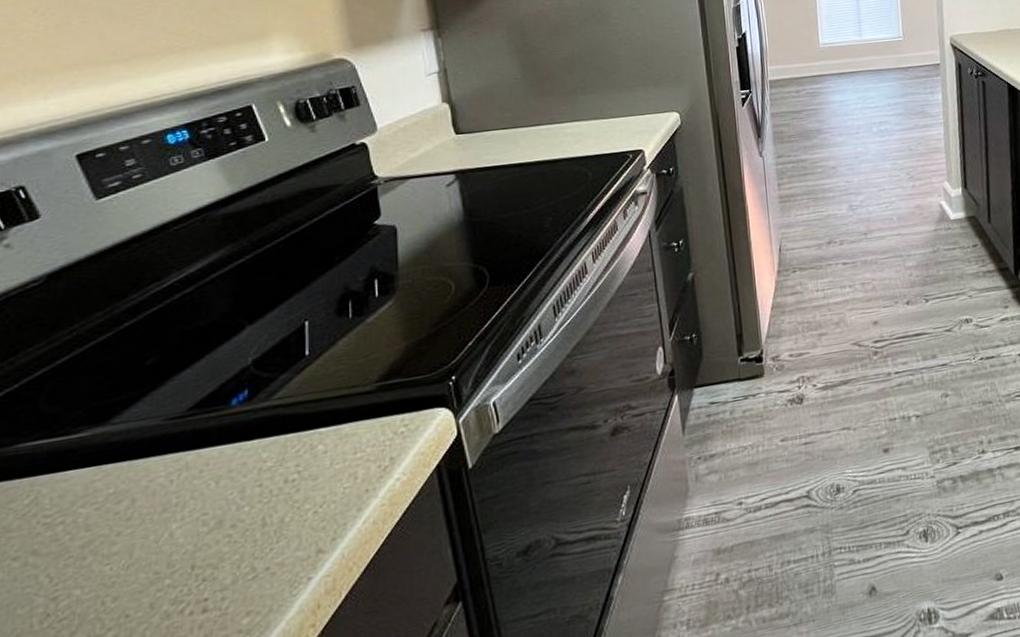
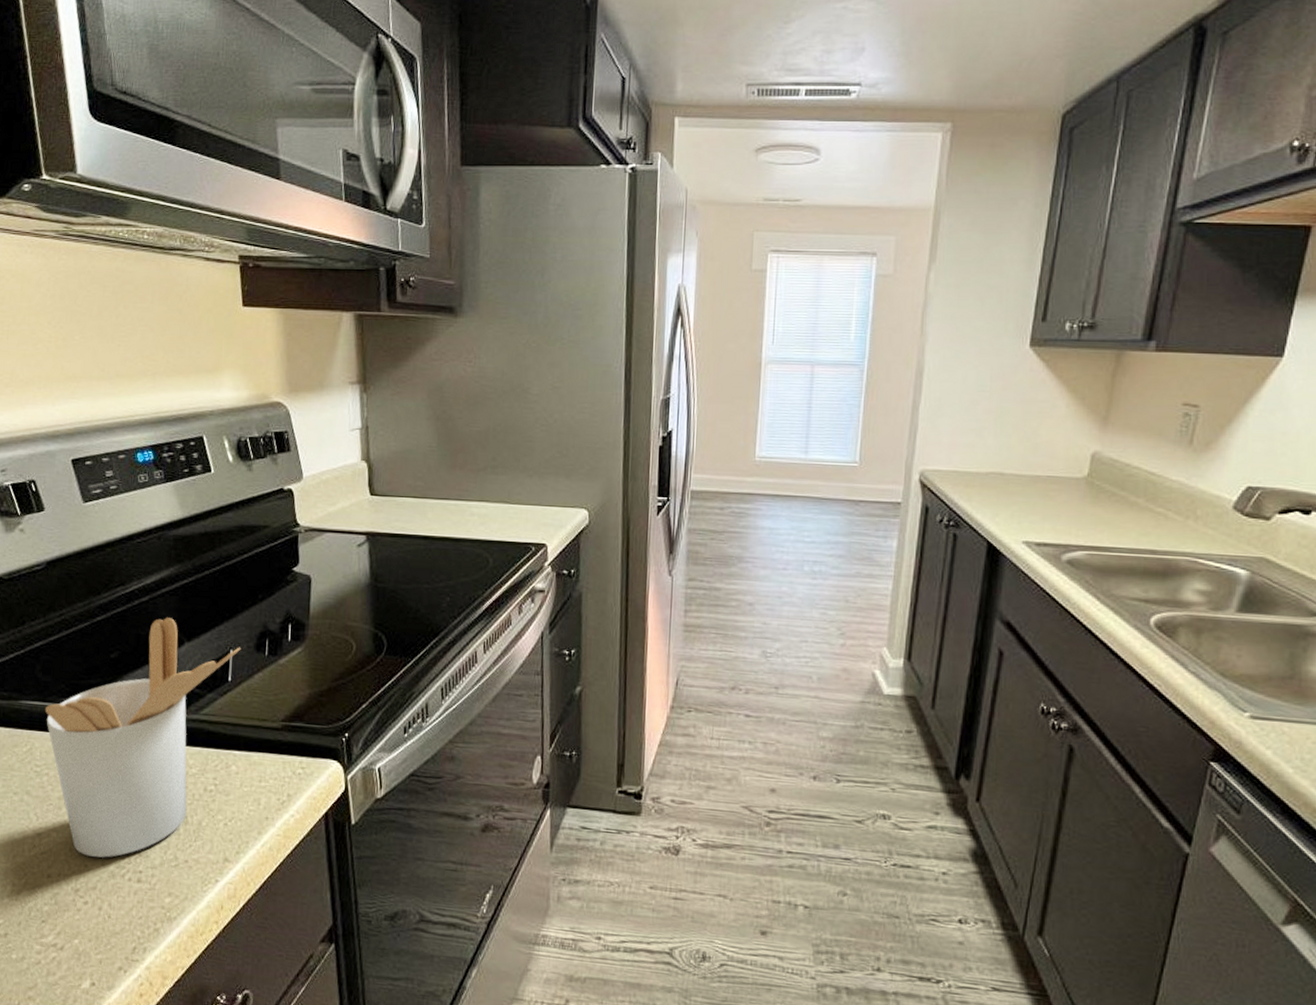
utensil holder: none [55,303,319,605] -> present [45,618,241,858]

